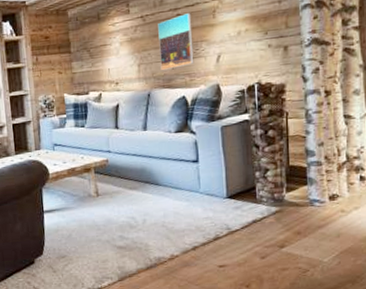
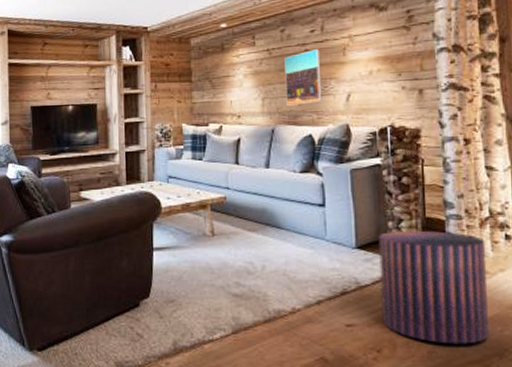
stool: none [247,177,344,276] -> present [378,230,489,345]

